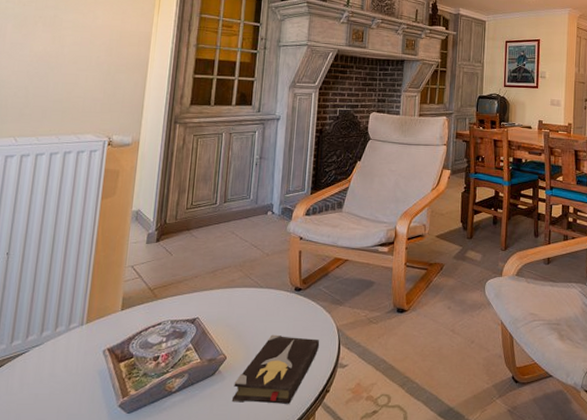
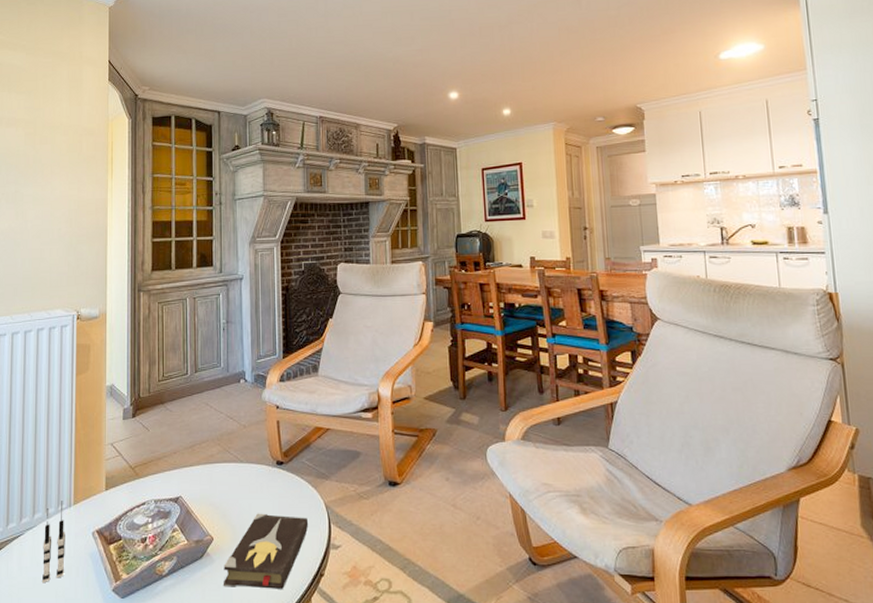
fishing rod: none [44,319,75,400] -> present [42,501,65,583]

